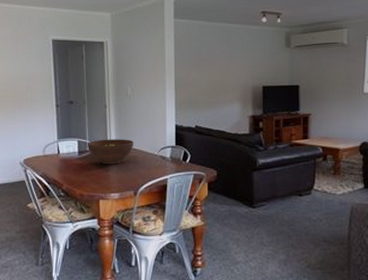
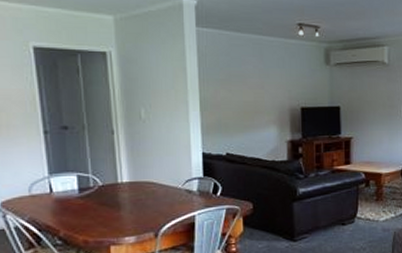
fruit bowl: present [88,139,134,165] -> none [91,171,152,203]

